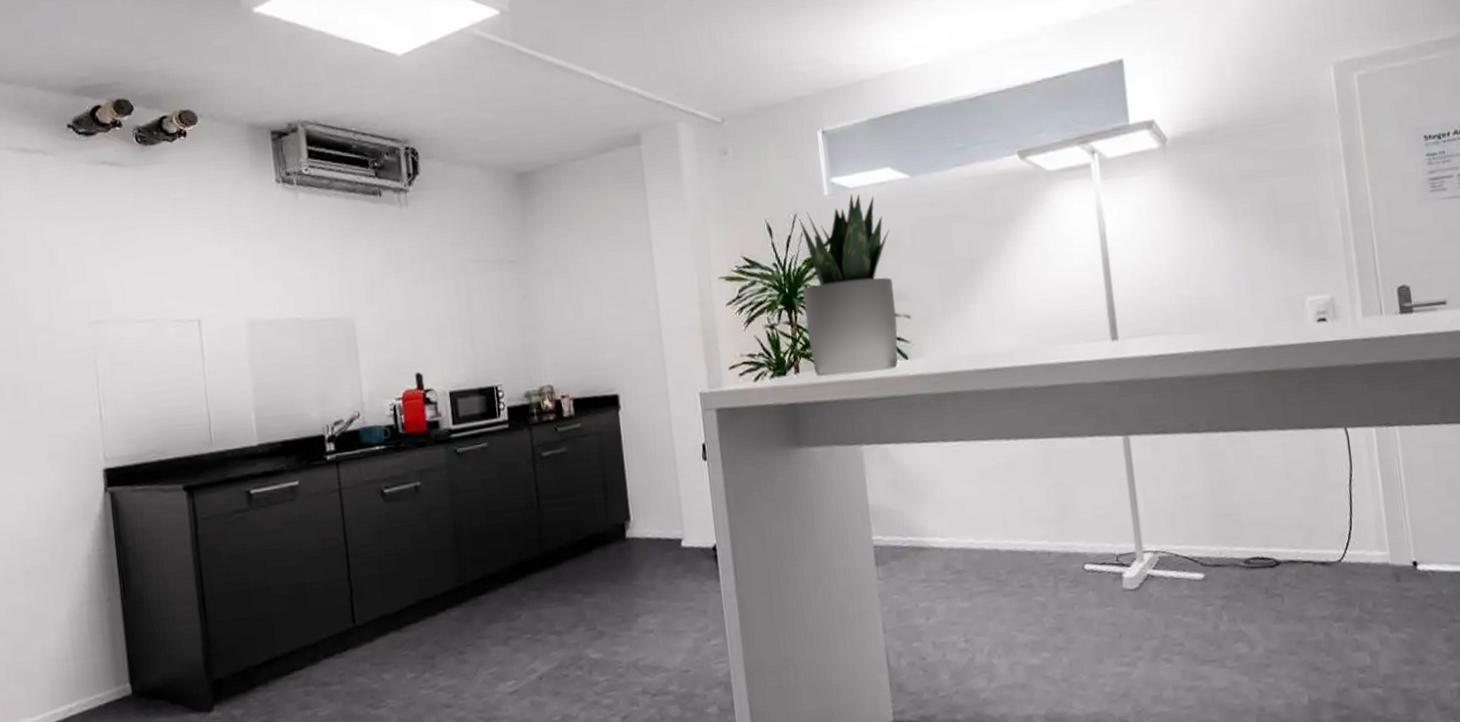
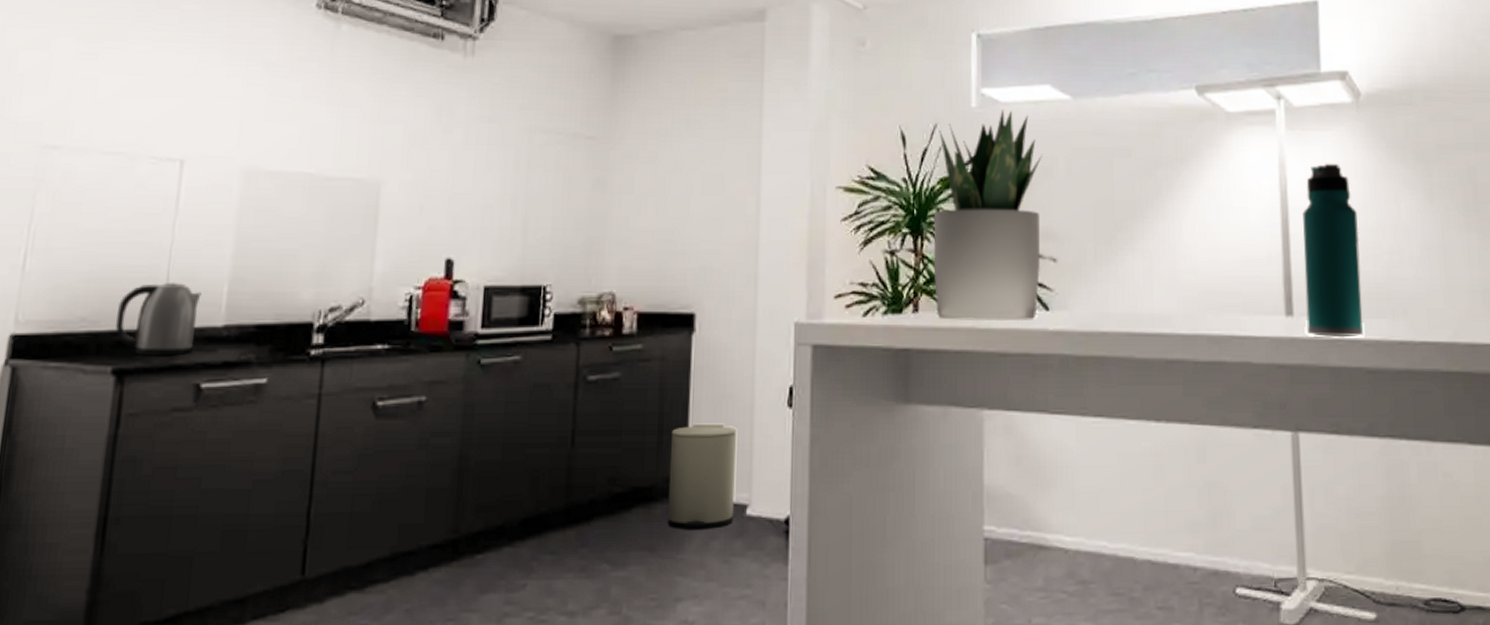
kettle: none [176,415,239,474] -> present [115,282,202,356]
cup: present [358,424,391,447] -> none [357,316,401,344]
pedal bin: none [614,479,672,563] -> present [667,424,736,530]
water bottle: none [1121,204,1181,355] -> present [1303,163,1364,336]

